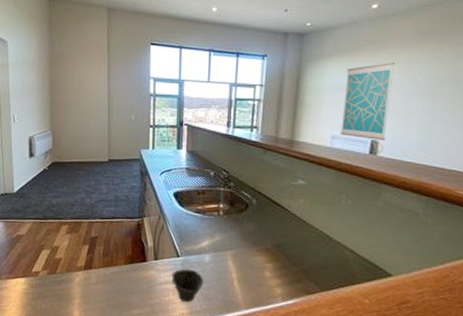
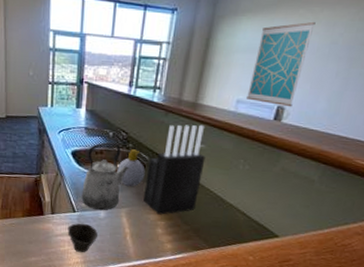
kettle: none [185,182,232,254] -> present [81,142,129,211]
soap bottle: none [220,188,248,227] -> present [117,149,145,186]
knife block: none [249,161,307,256] -> present [143,124,206,215]

